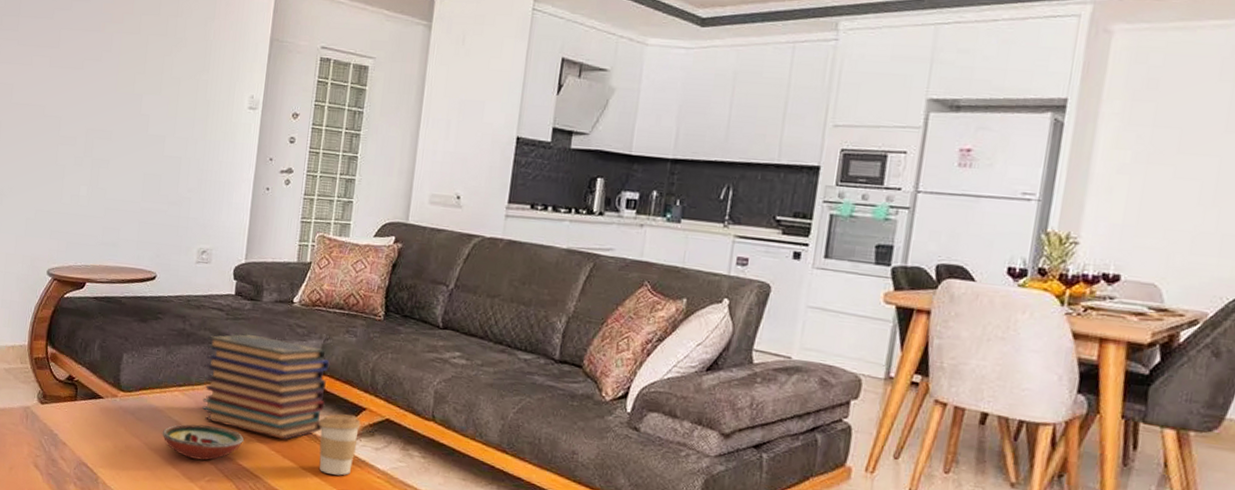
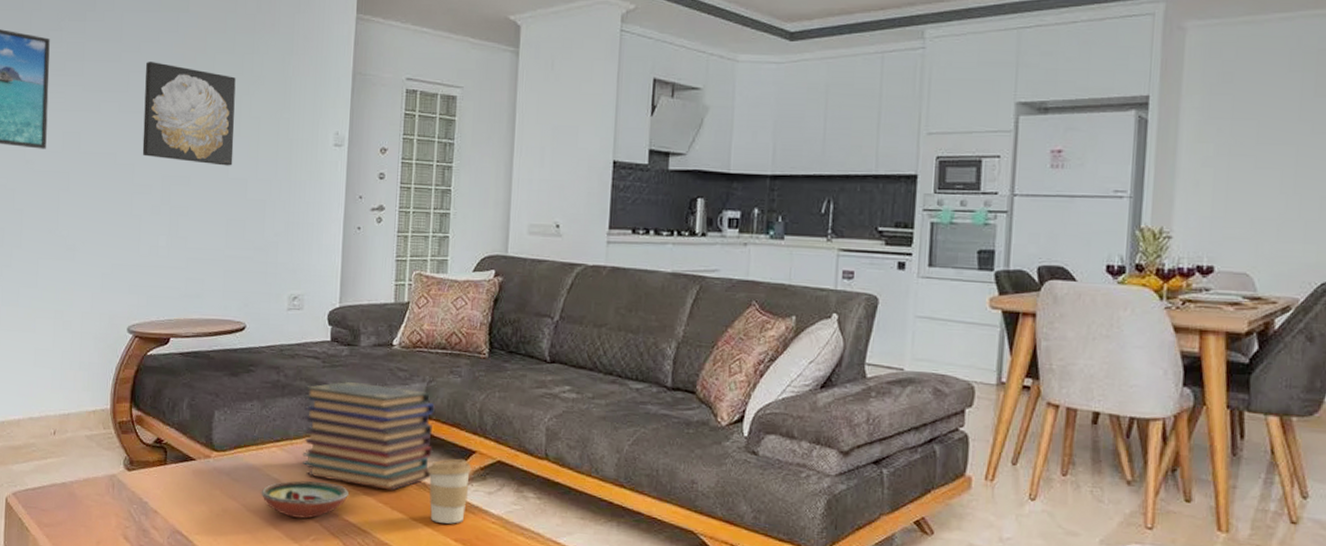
wall art: none [69,20,160,123] -> present [142,62,236,166]

